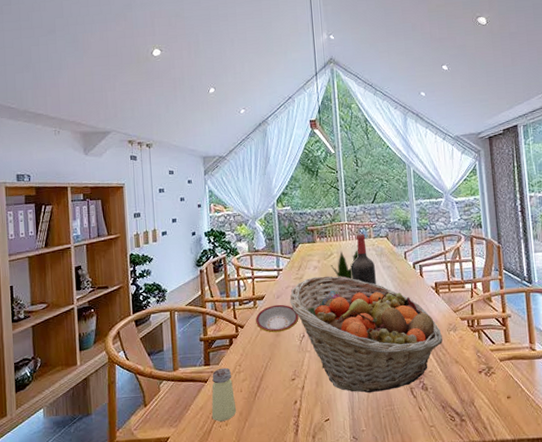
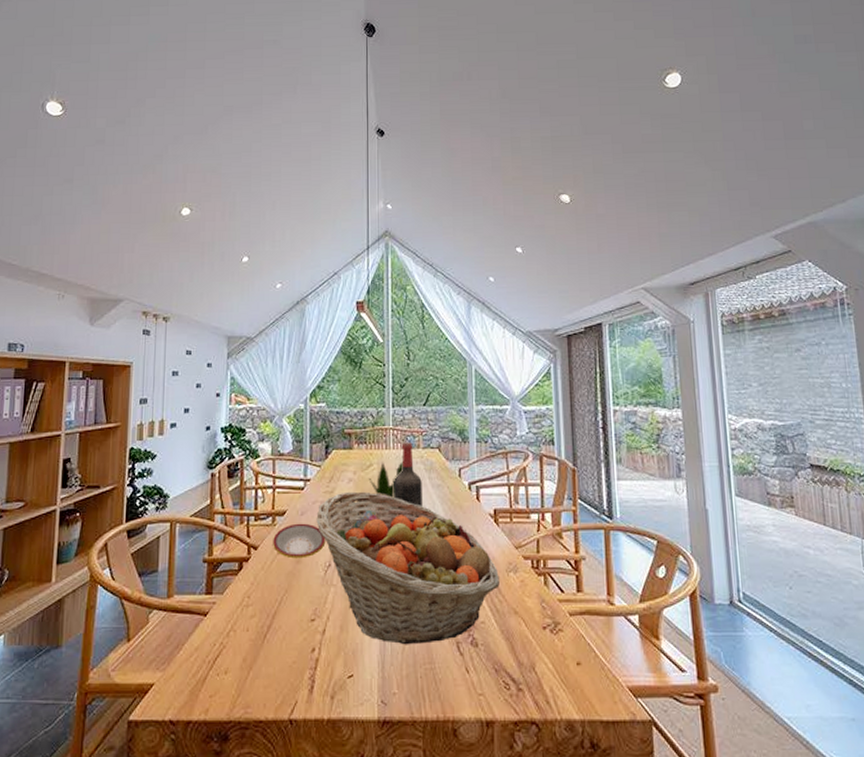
saltshaker: present [211,367,237,422] -> none [208,598,240,668]

